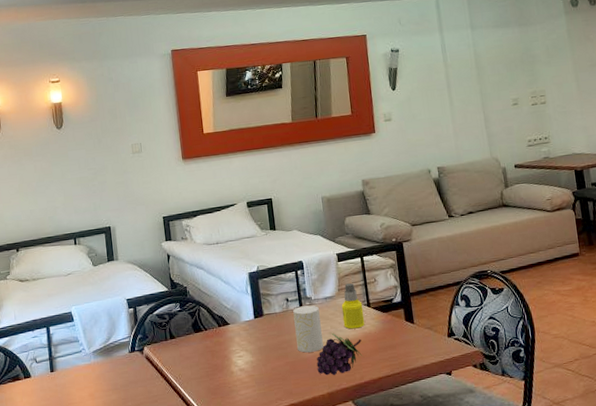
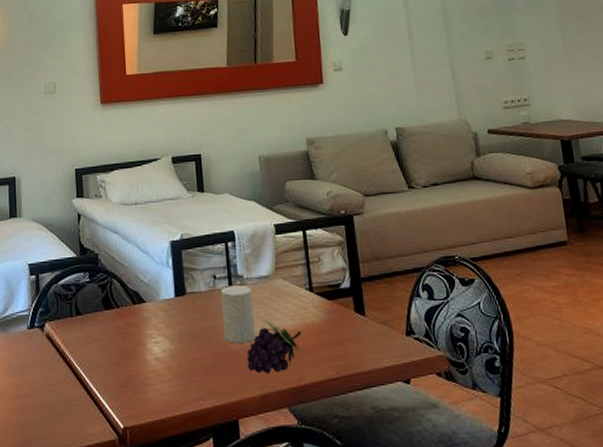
bottle: present [341,283,365,329] -> none [278,262,306,318]

